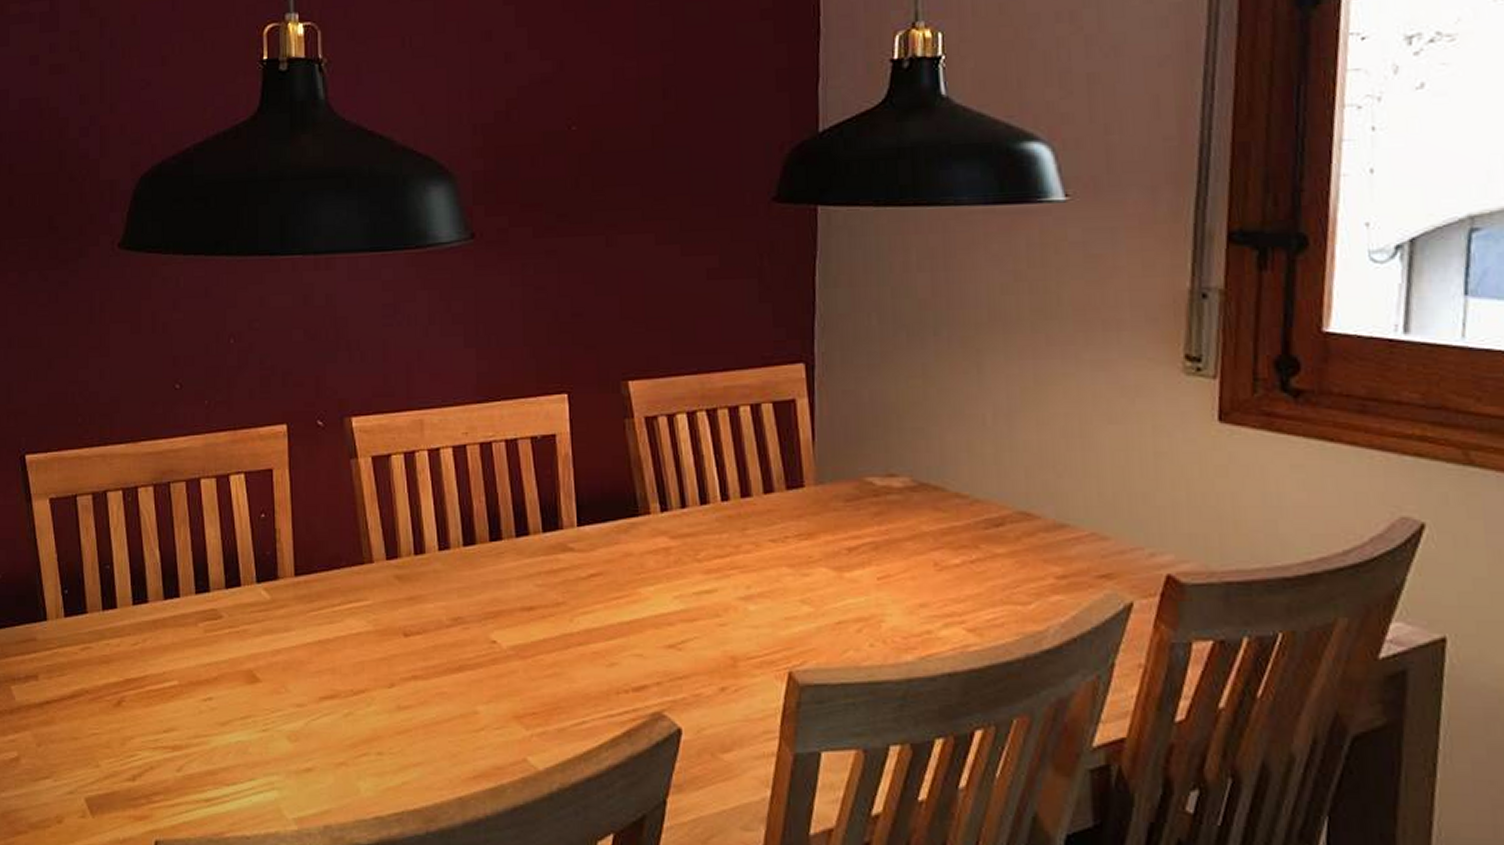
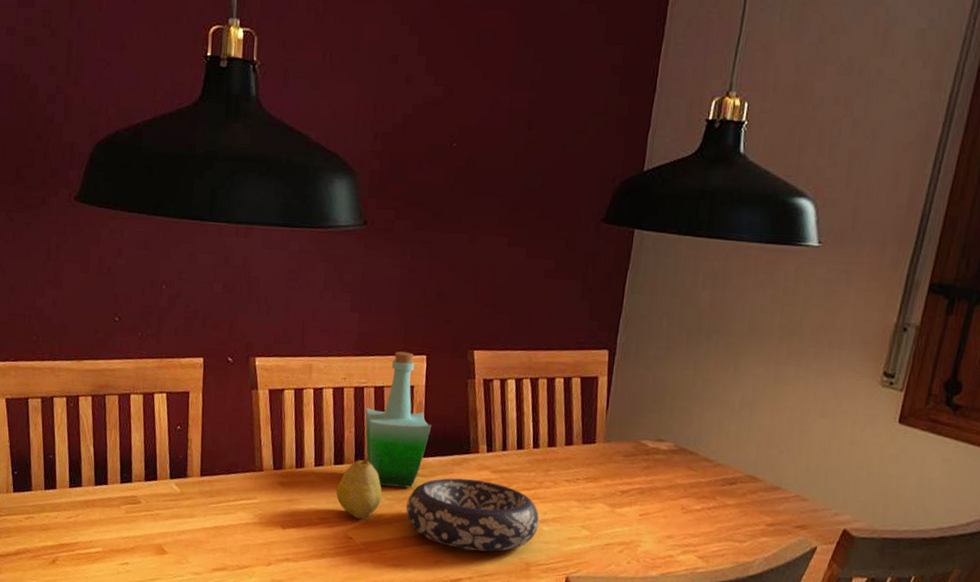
fruit: none [469,533,529,616] -> present [336,457,382,519]
bottle: none [496,392,584,569] -> present [365,351,431,488]
decorative bowl: none [563,549,743,646] -> present [406,478,540,552]

